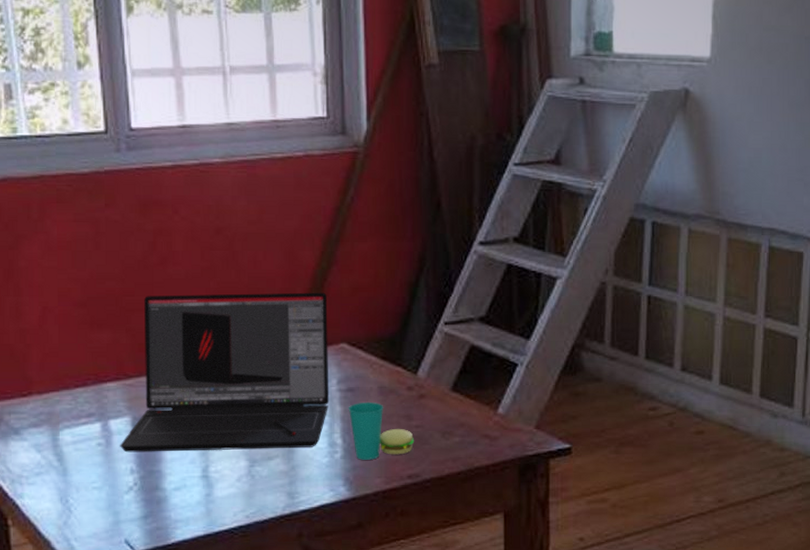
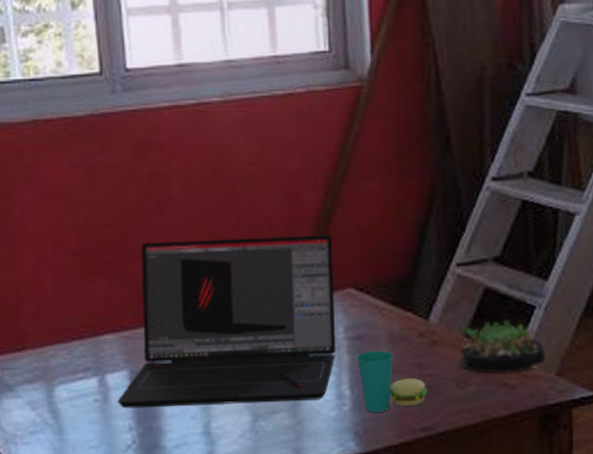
succulent plant: none [445,377,527,426] -> present [459,321,547,374]

